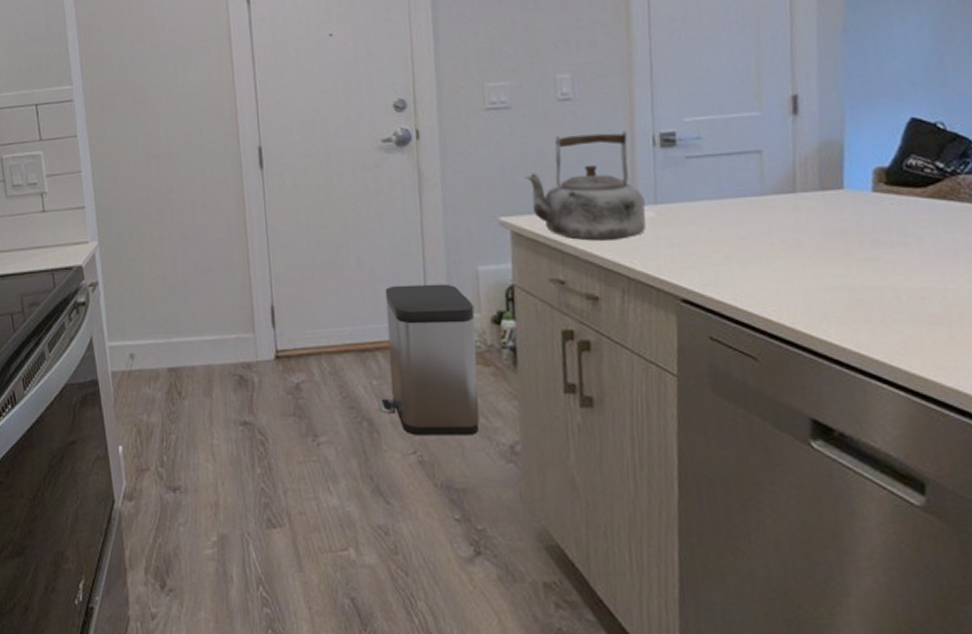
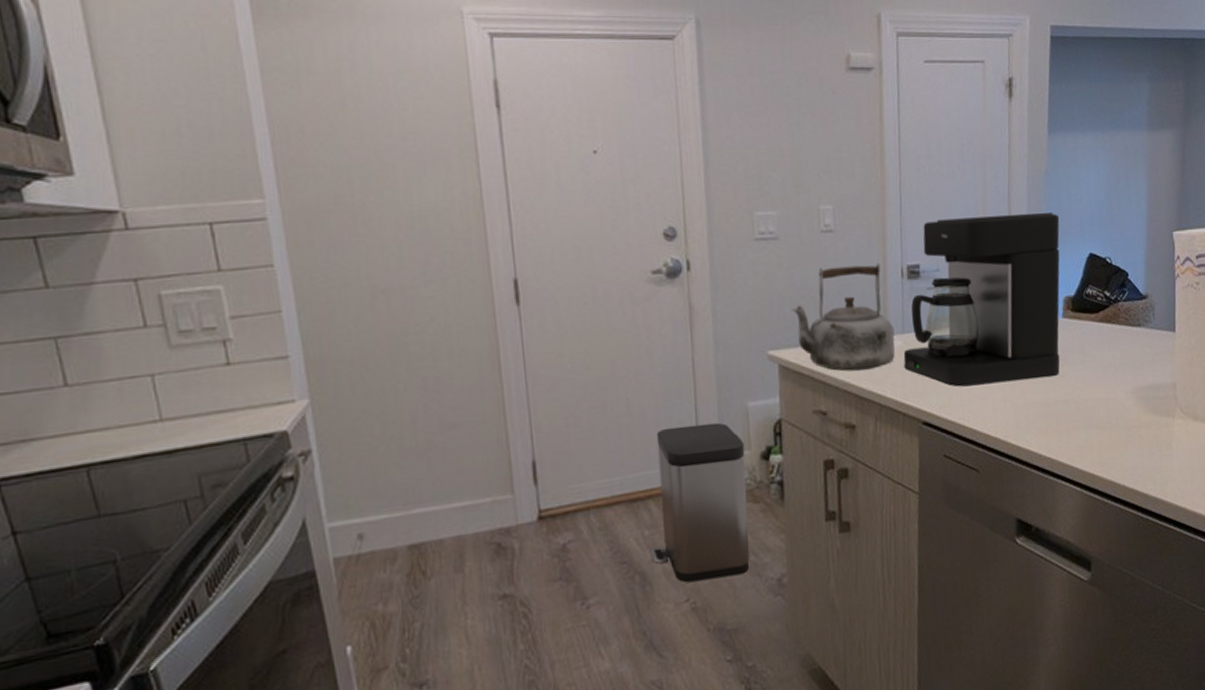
coffee maker: none [656,73,871,264] -> present [903,213,1060,387]

